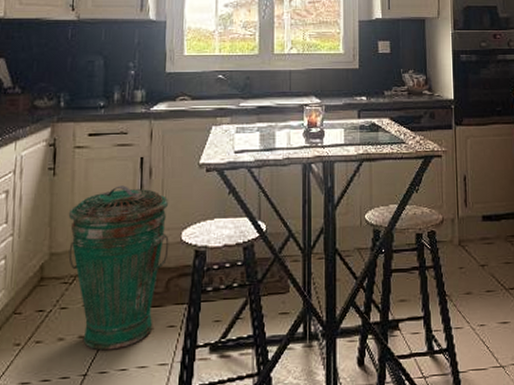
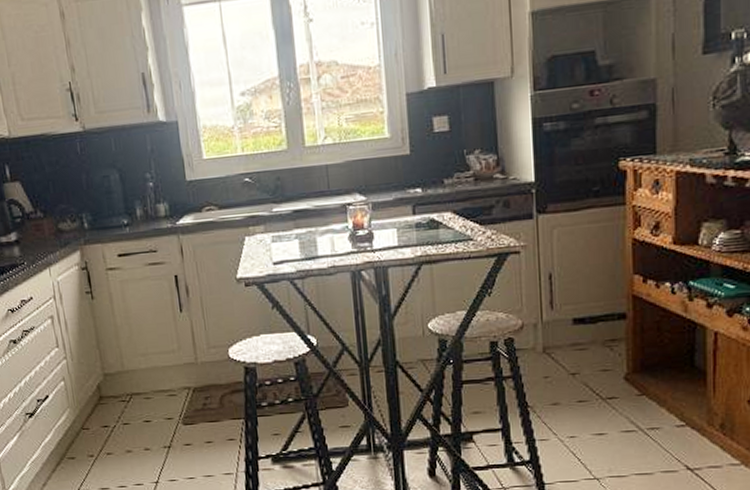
trash can: present [68,185,169,351] -> none [113,305,218,461]

